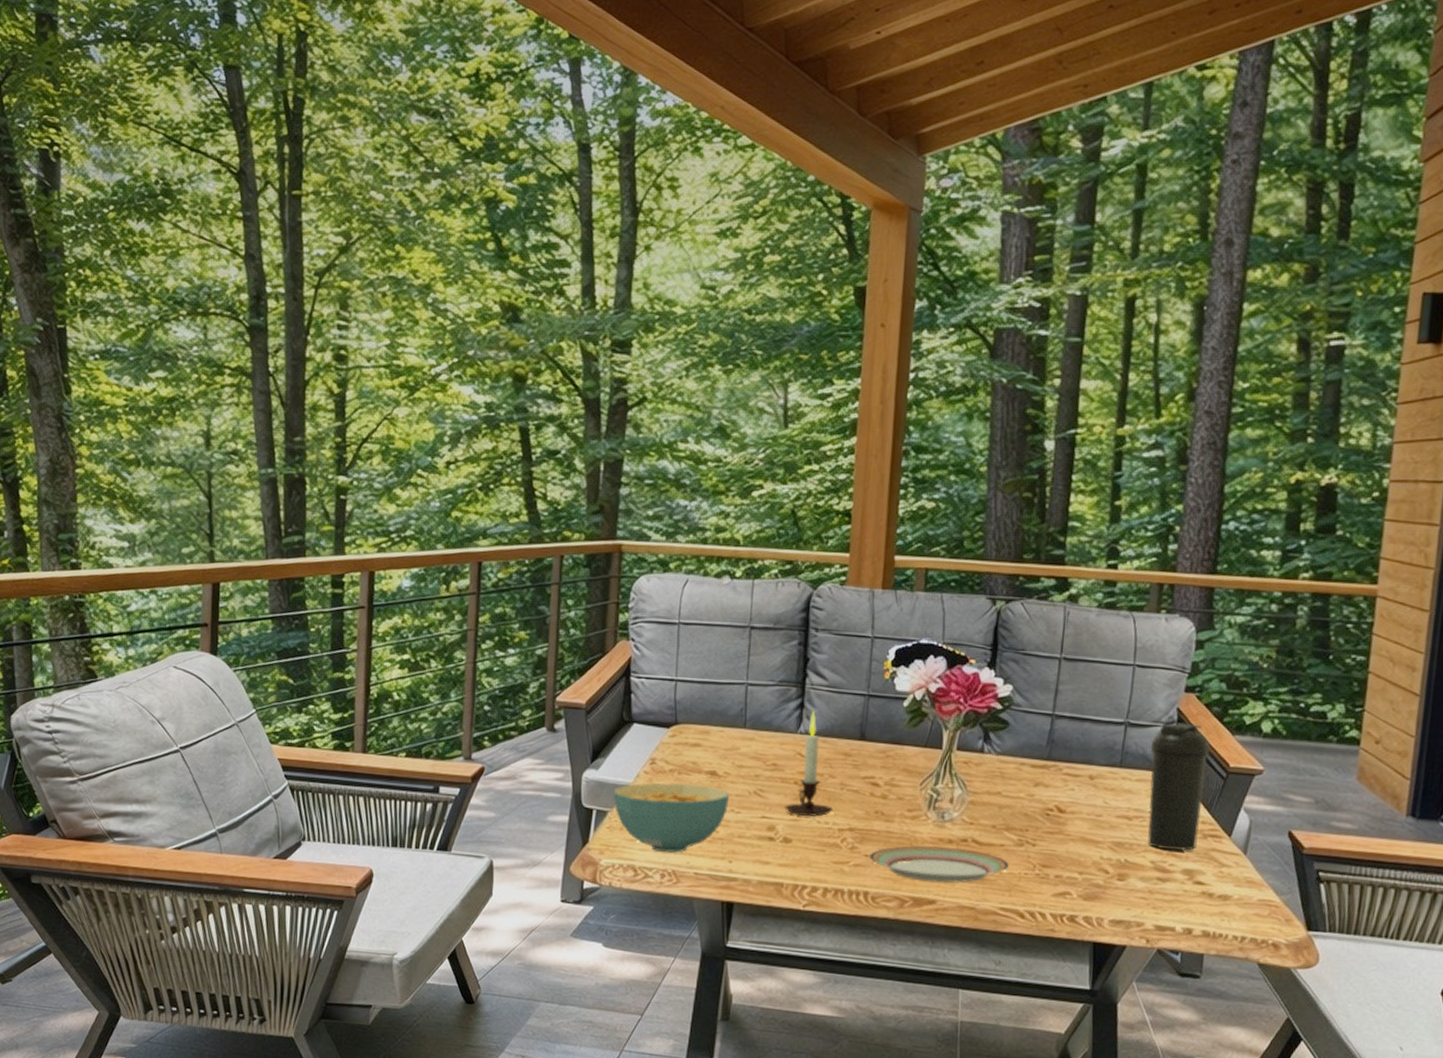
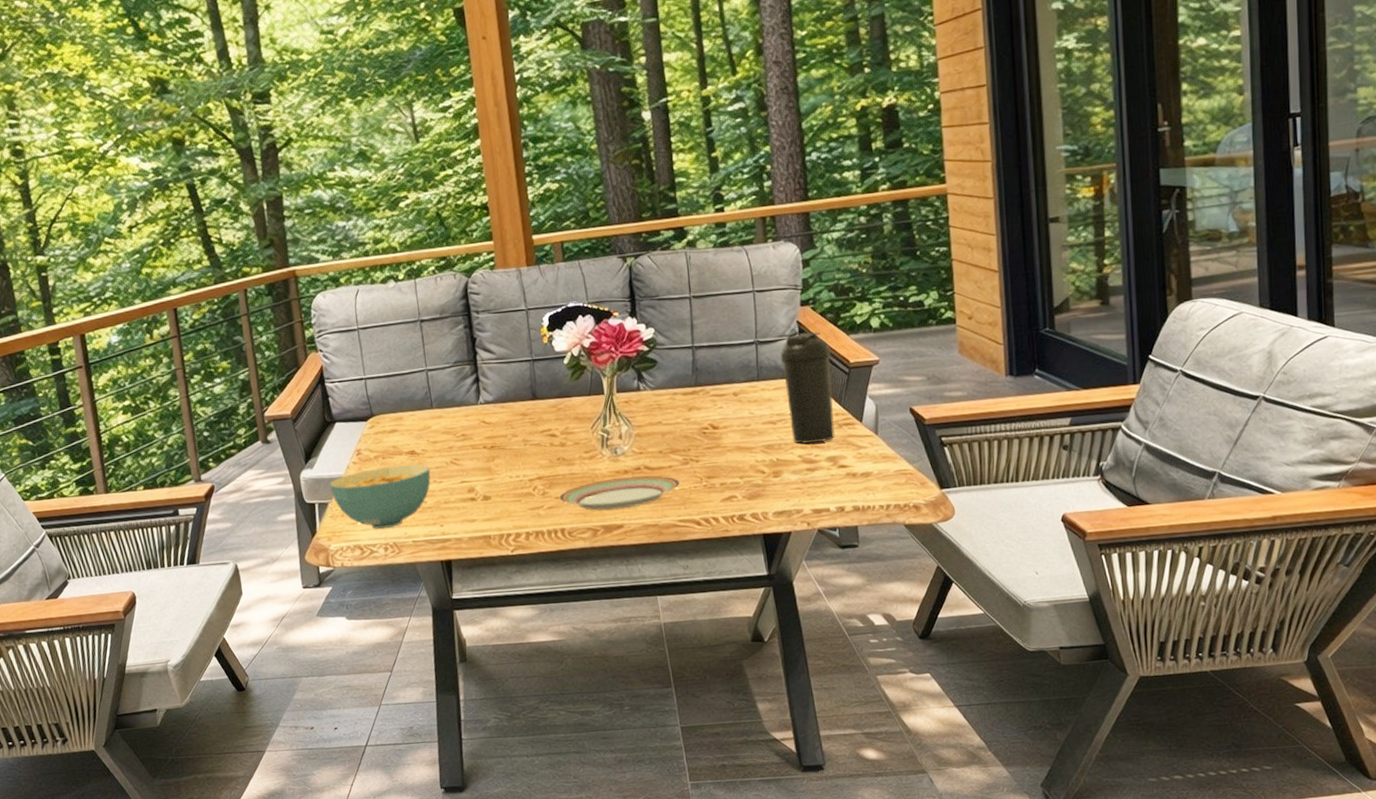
candle: present [784,710,834,817] -> none [479,382,522,475]

